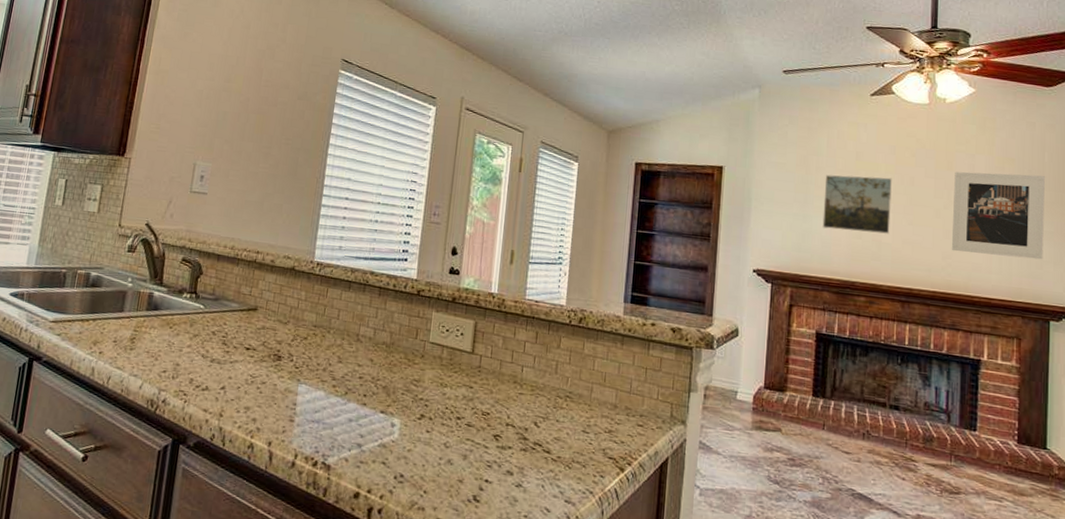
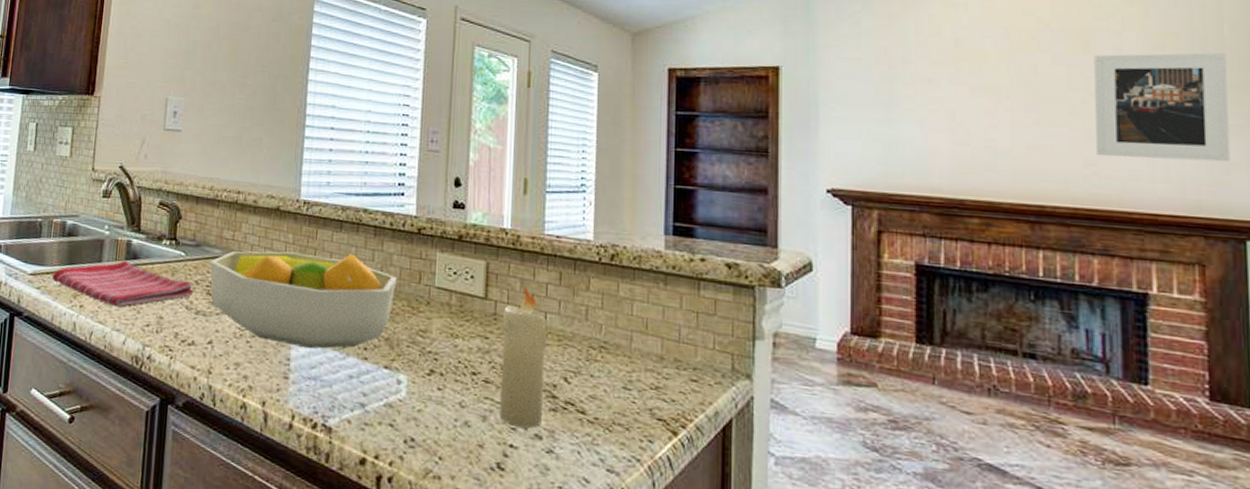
dish towel: none [73,311,211,354] -> present [52,260,194,307]
fruit bowl: none [226,305,397,395] -> present [209,251,397,349]
candle: none [478,343,523,466] -> present [499,286,548,428]
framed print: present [822,174,892,234] -> none [914,67,1008,139]

